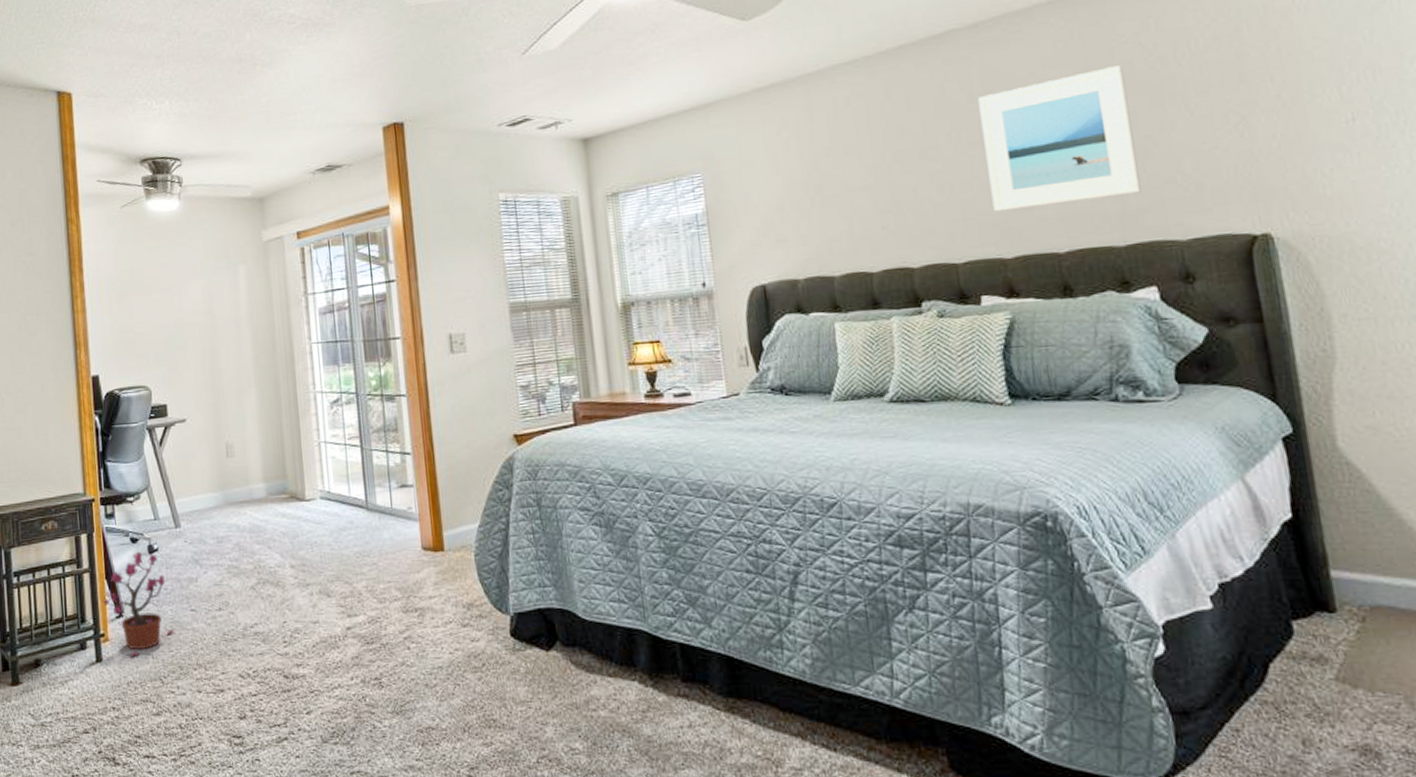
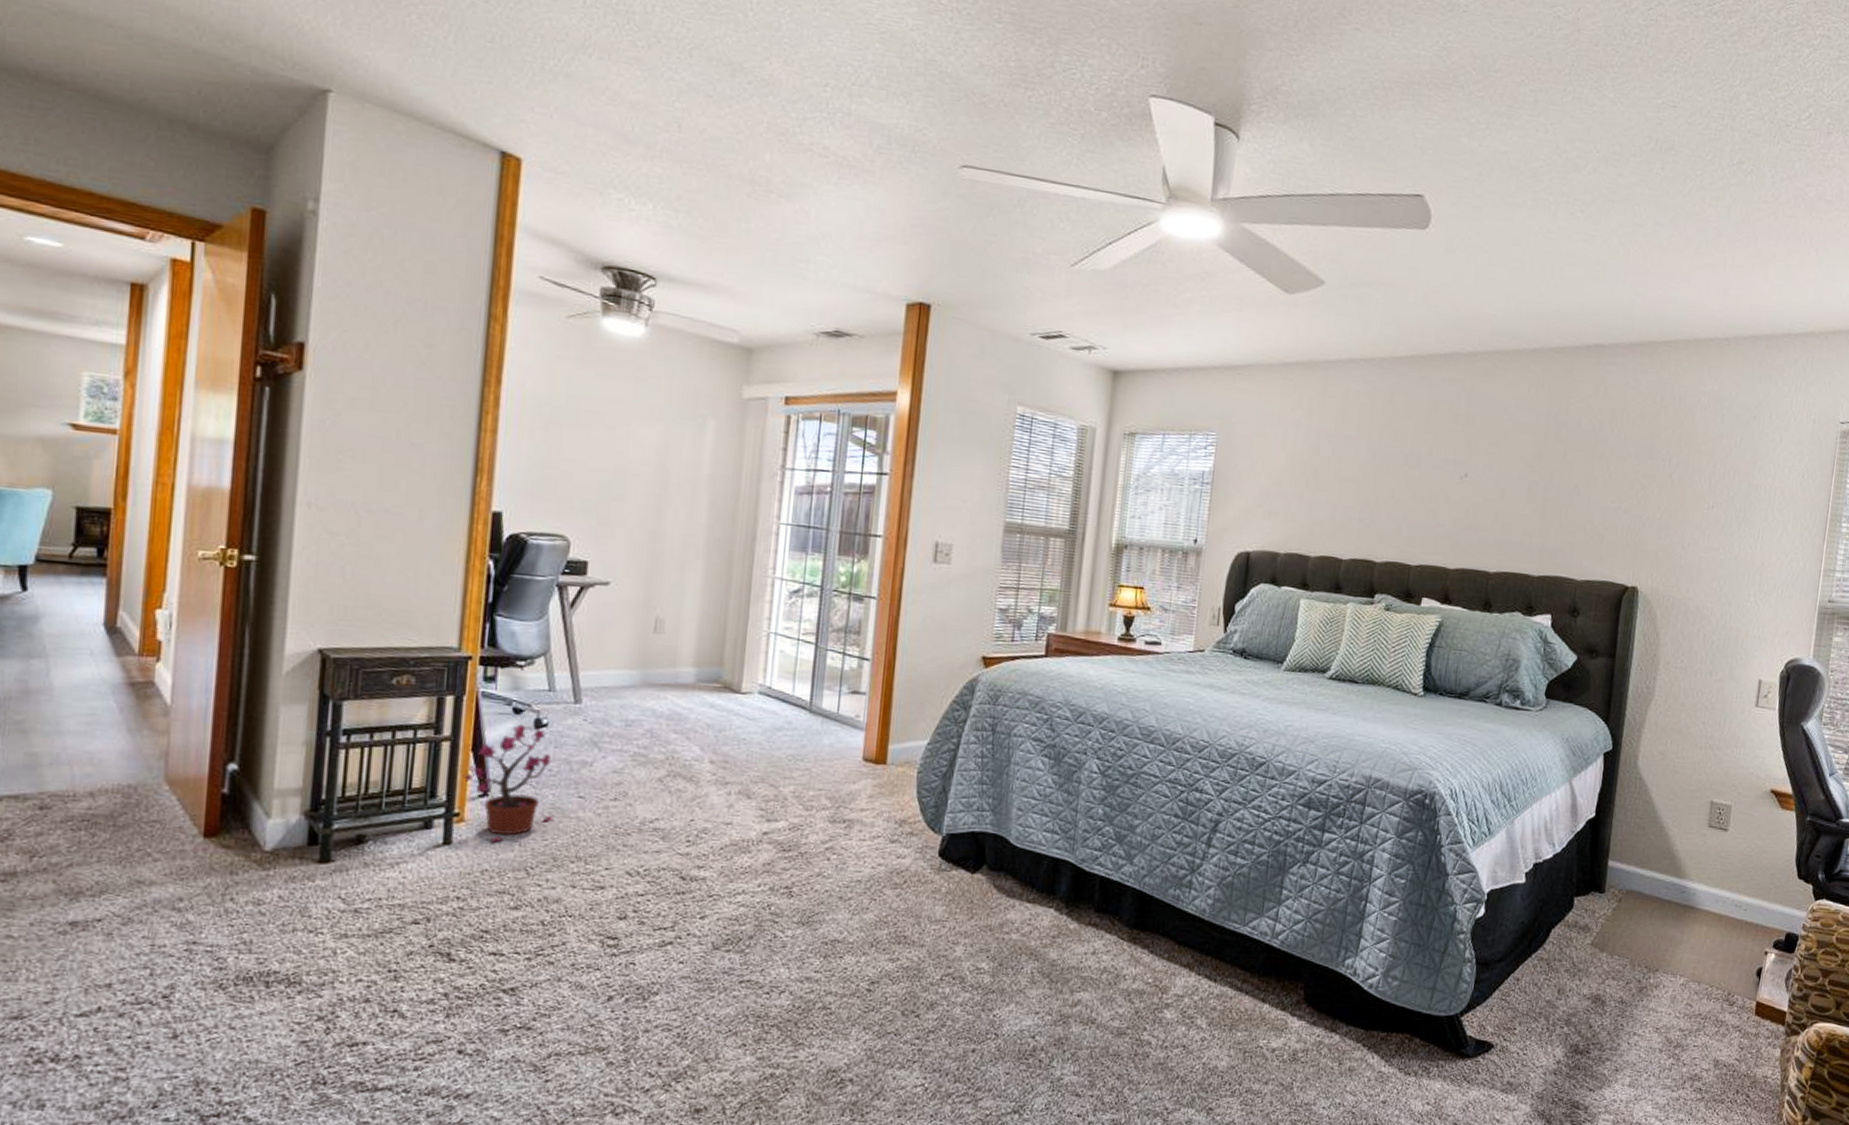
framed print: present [978,65,1141,212] -> none [1449,419,1573,533]

